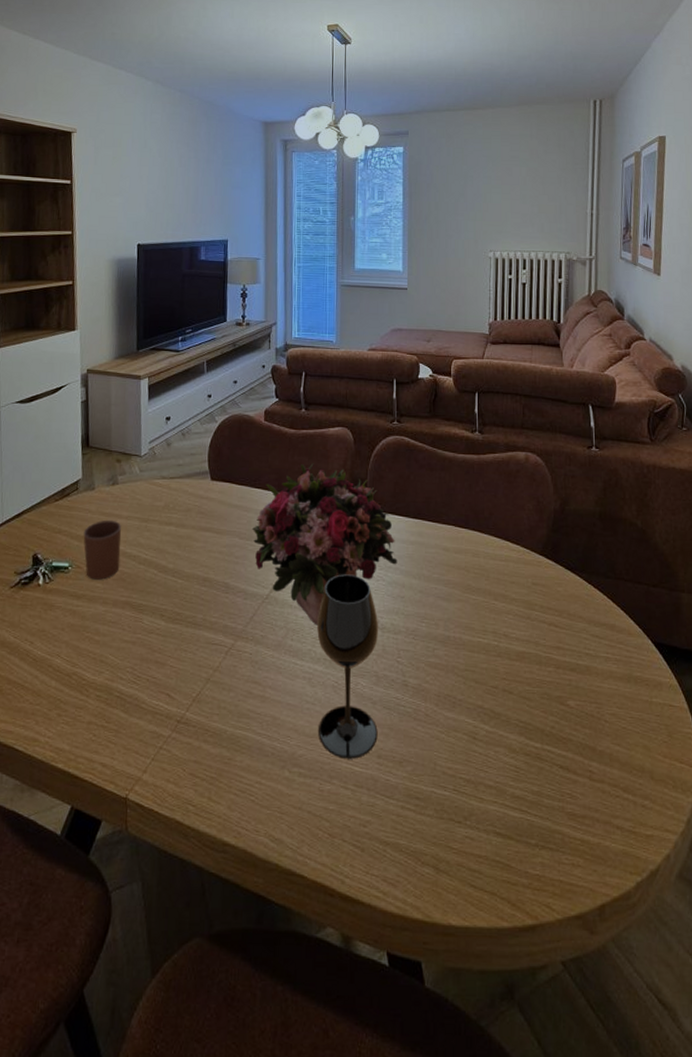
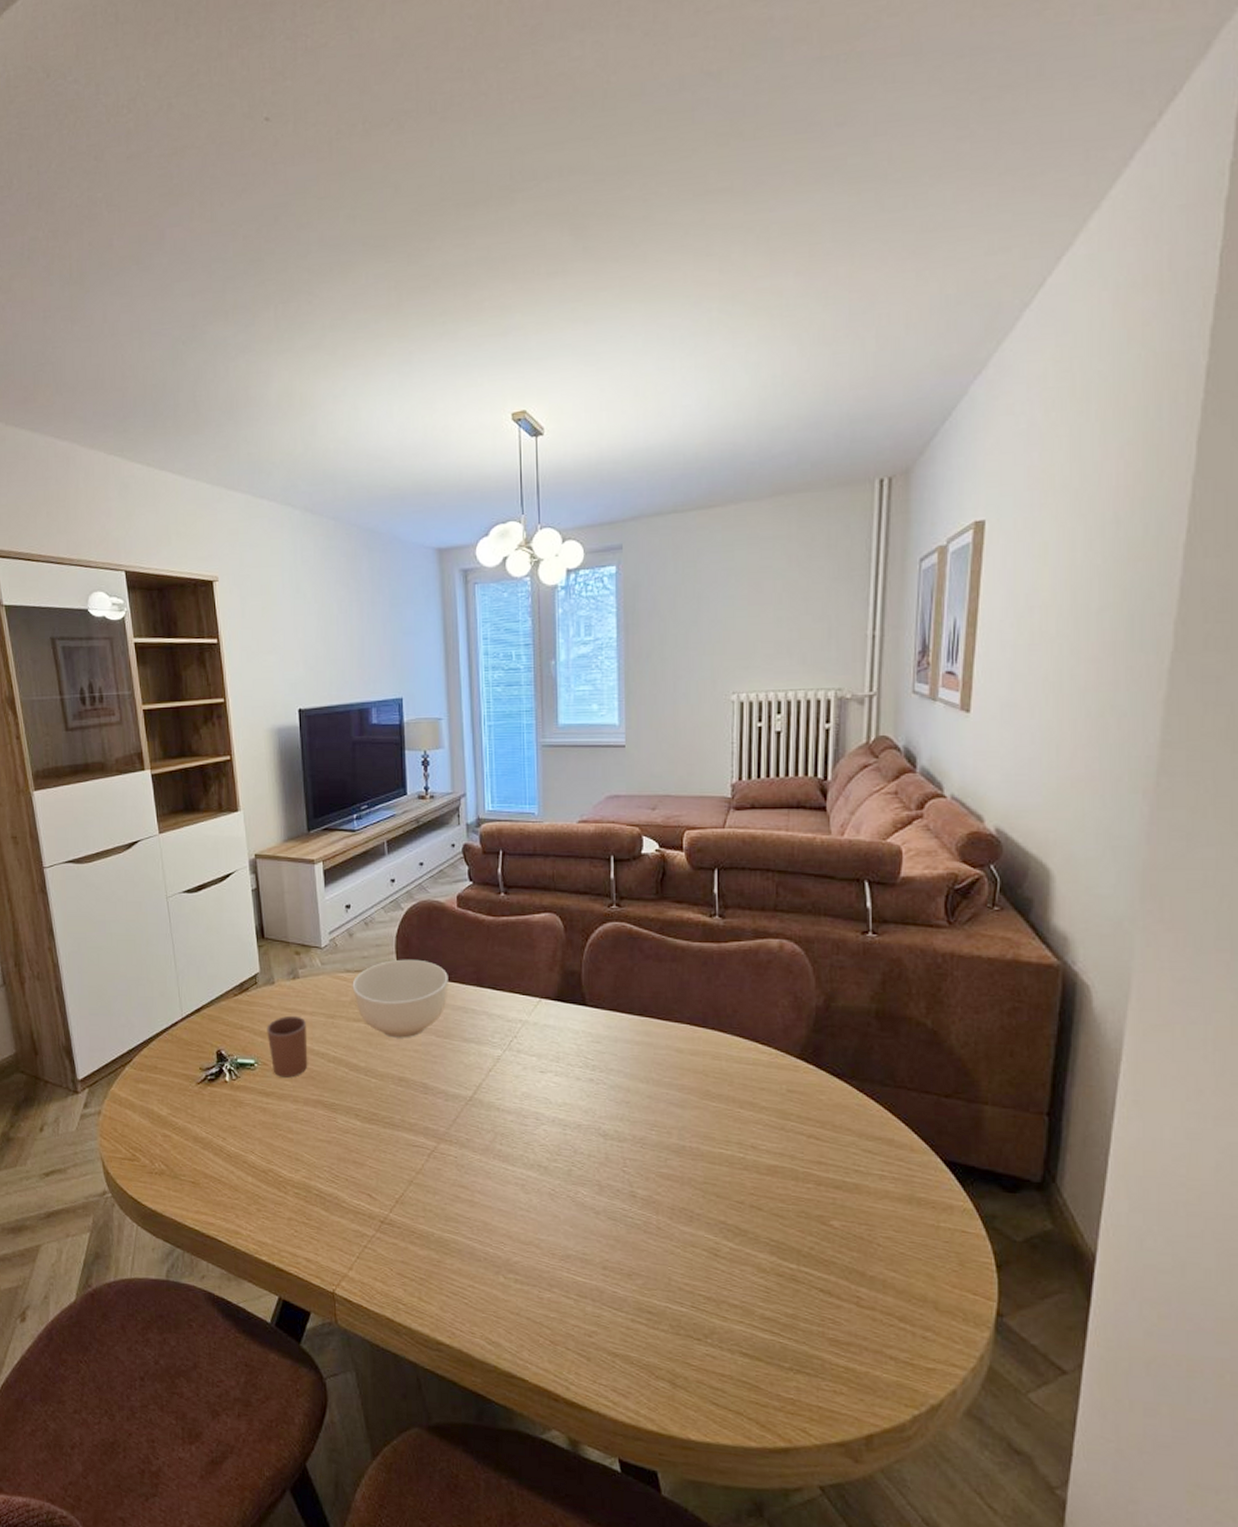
bowl: none [166,467,253,541] -> present [352,959,448,1038]
bouquet: present [251,463,397,626] -> none [449,954,621,1130]
wineglass: present [317,574,379,759] -> none [529,1076,602,1269]

